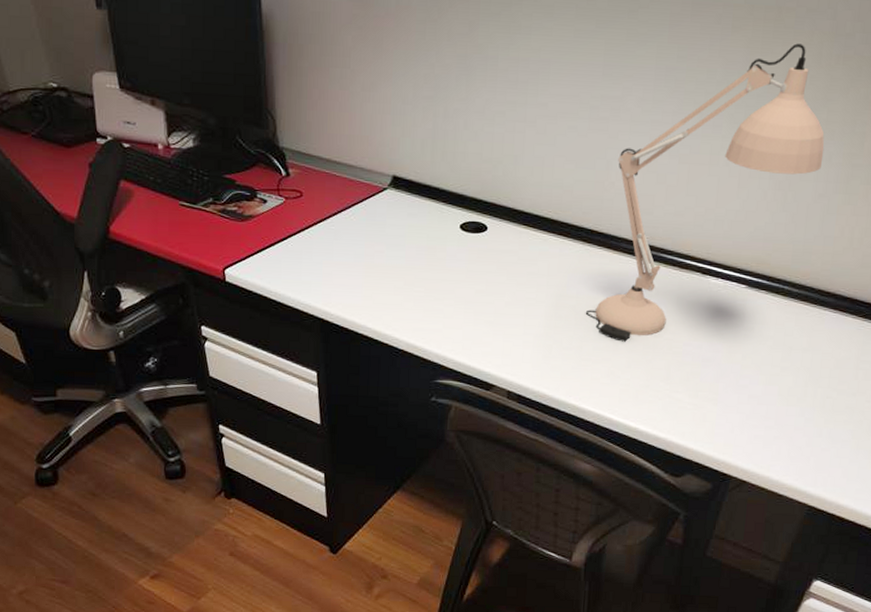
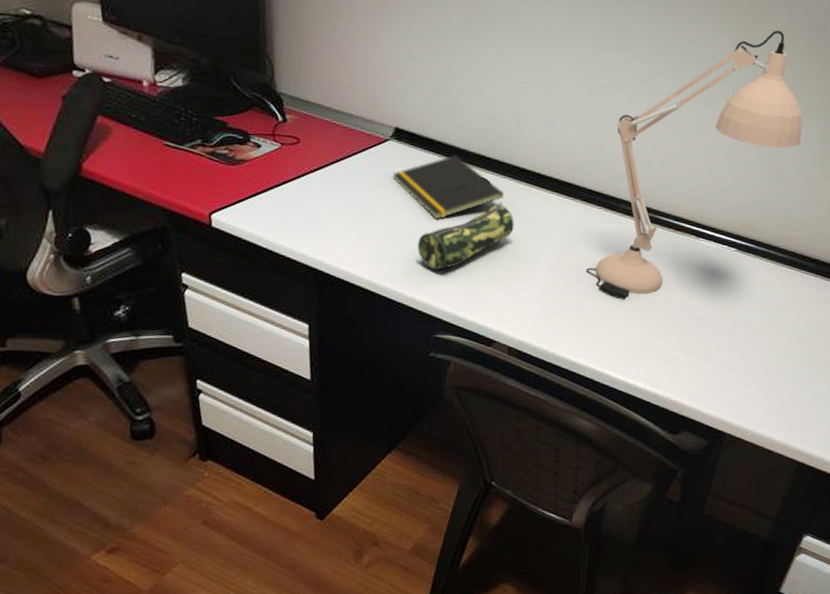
notepad: none [391,200,501,267] -> present [392,155,504,220]
pencil case: none [417,246,512,317] -> present [418,202,514,270]

